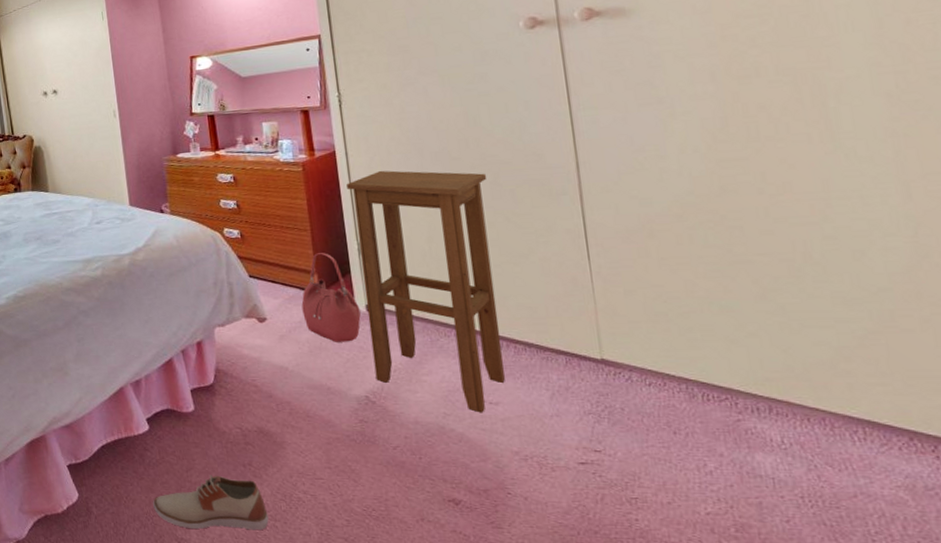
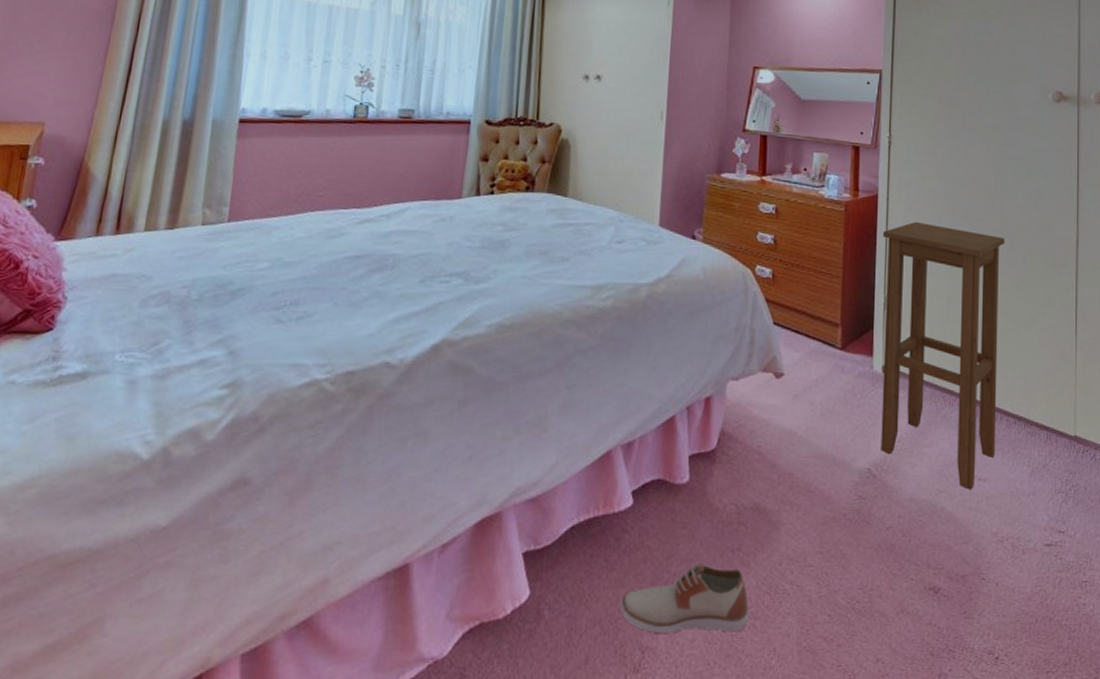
handbag: present [301,253,361,342] -> none [821,304,876,406]

